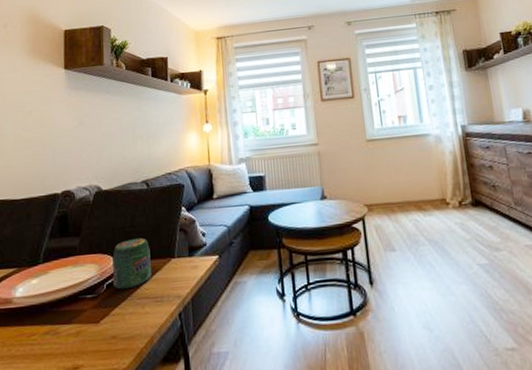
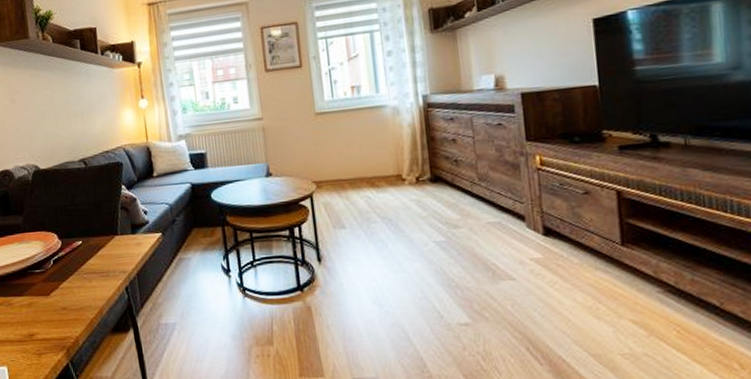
jar: present [112,237,151,290] -> none [56,215,96,265]

